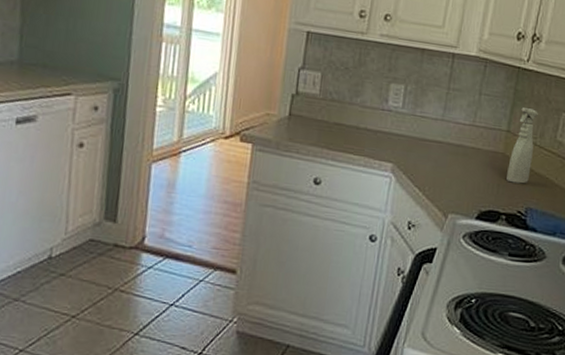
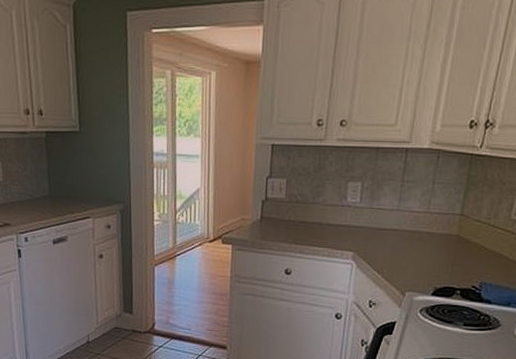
spray bottle: present [506,107,538,184] -> none [461,191,492,262]

